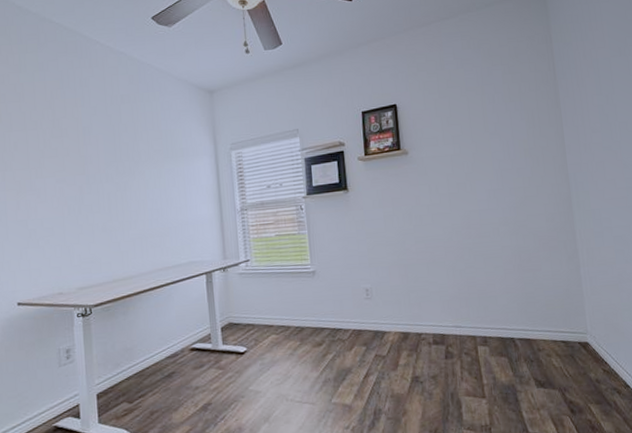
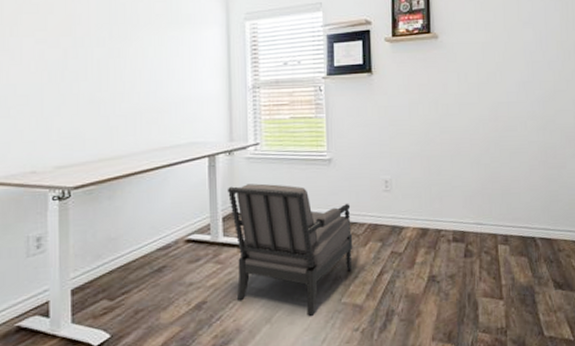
chair: none [223,296,340,415] -> present [227,183,353,316]

